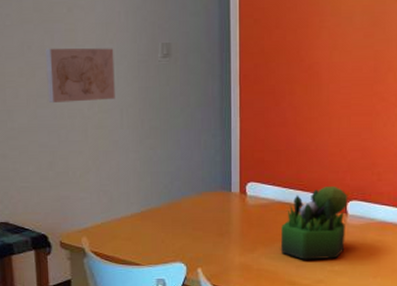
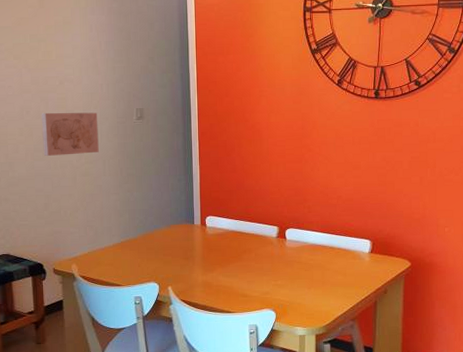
plant: present [280,185,348,260] -> none [234,217,286,277]

